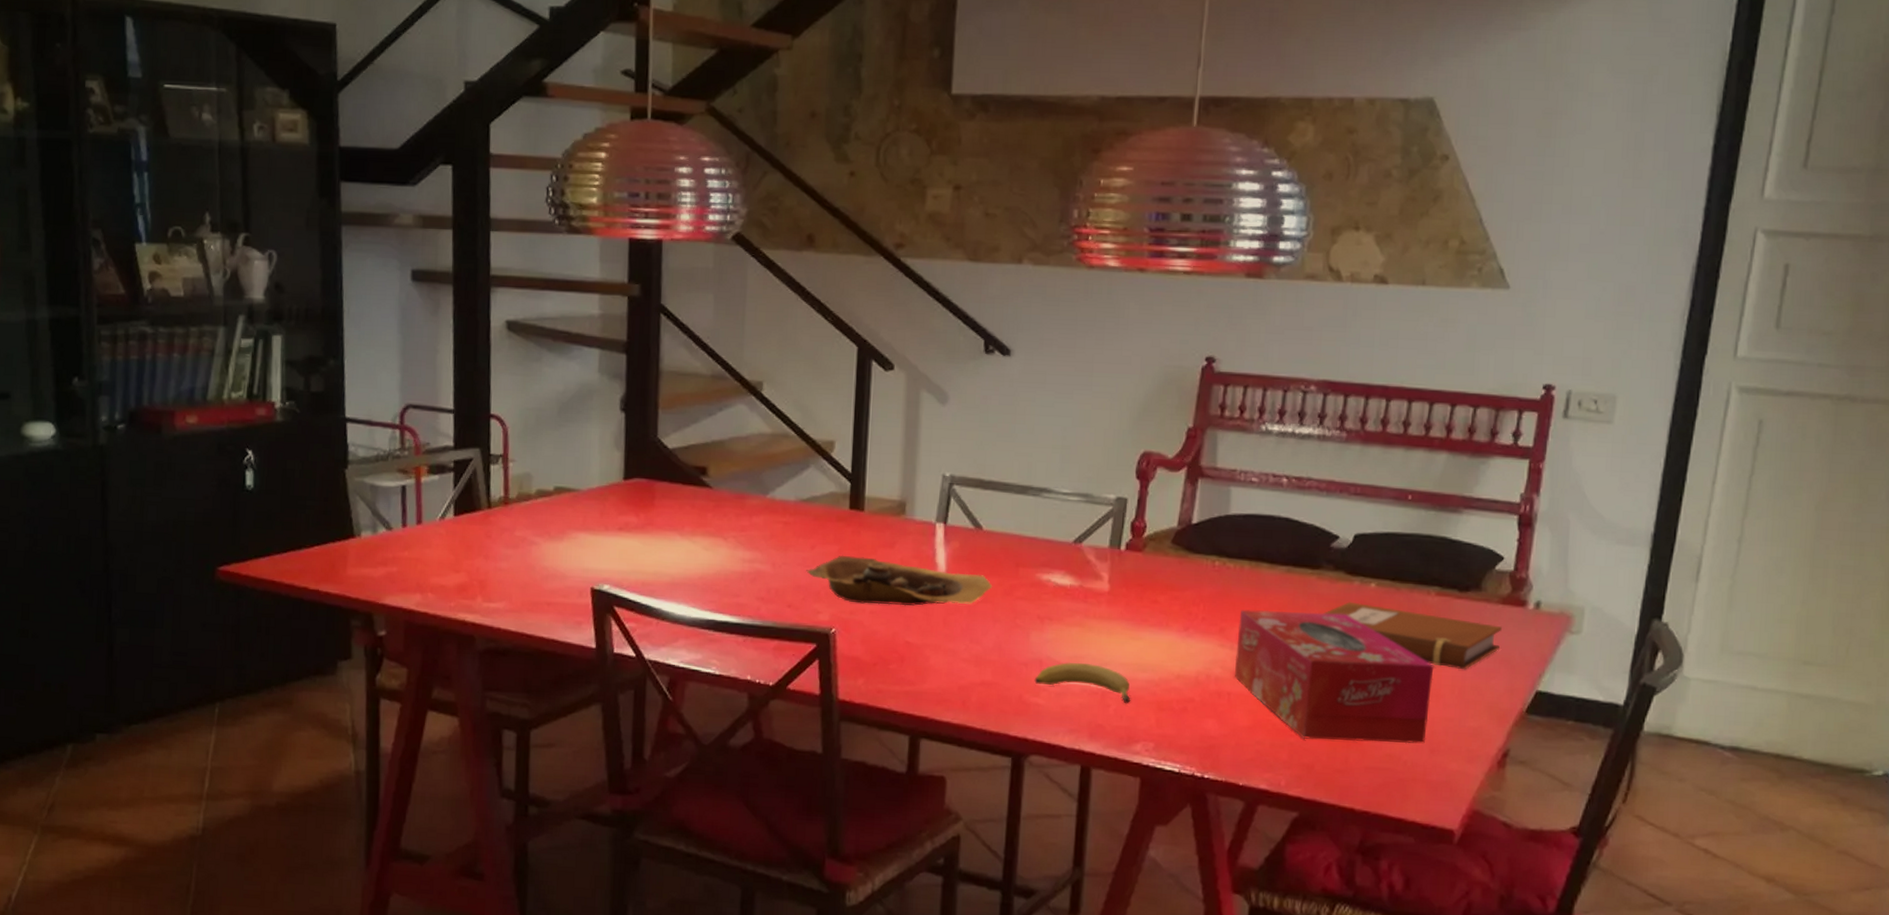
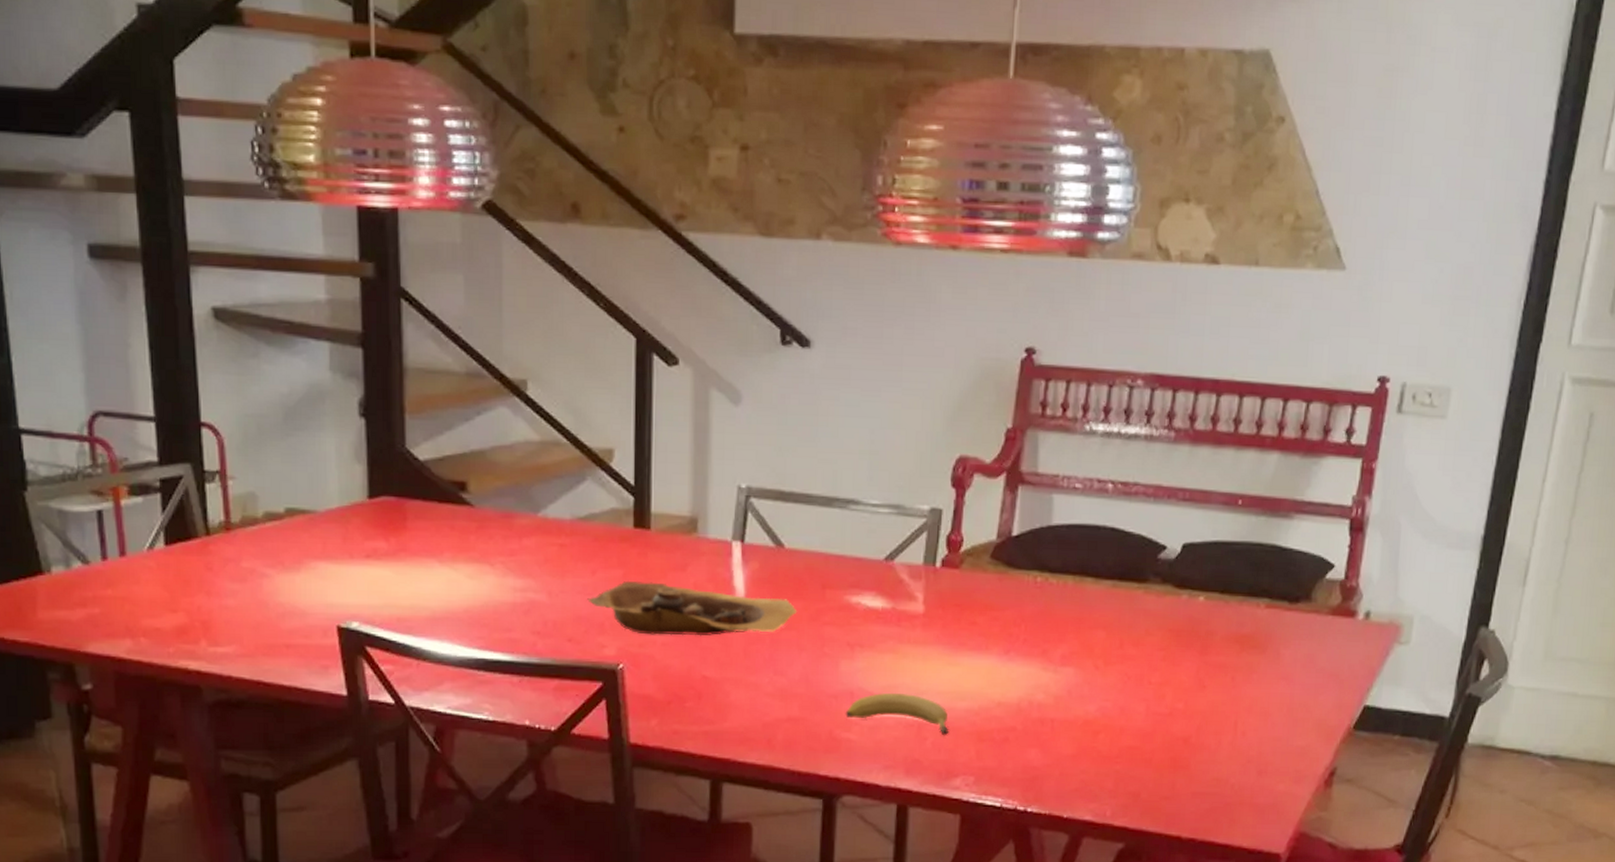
tissue box: present [1234,609,1434,744] -> none [1057,628,1263,767]
notebook: present [1323,601,1502,670] -> none [1150,617,1331,687]

